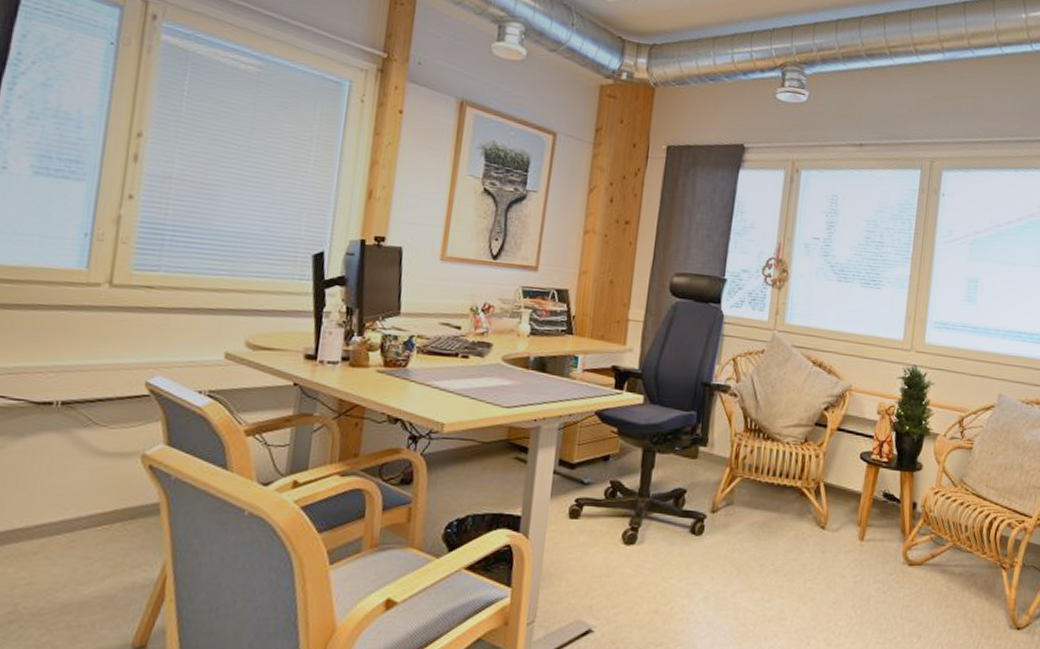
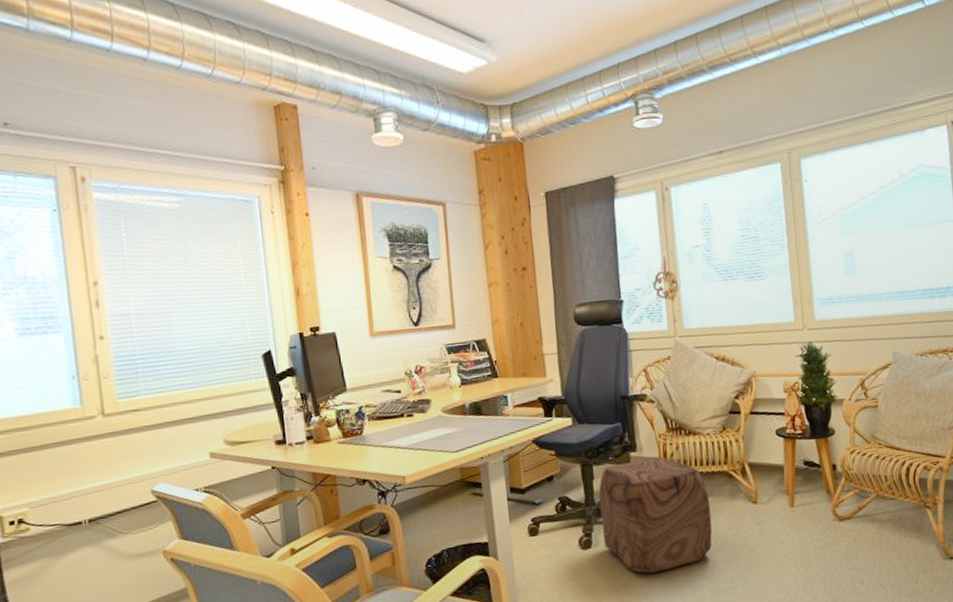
ottoman: none [650,456,775,585] -> present [598,457,712,574]

